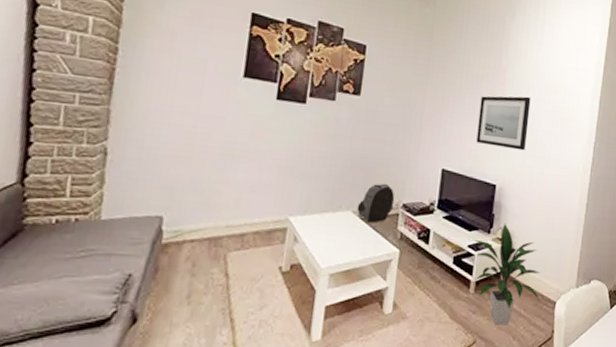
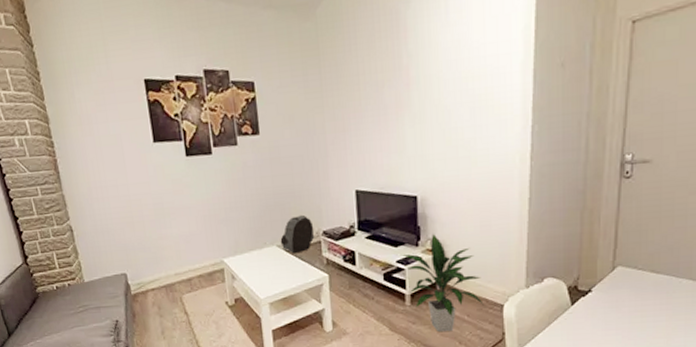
wall art: present [476,96,531,151] -> none [384,91,446,157]

